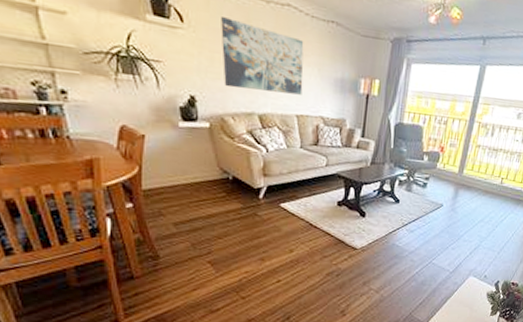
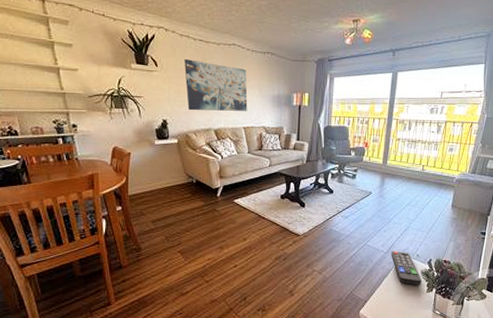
remote control: none [457,270,487,309] -> present [391,250,421,286]

